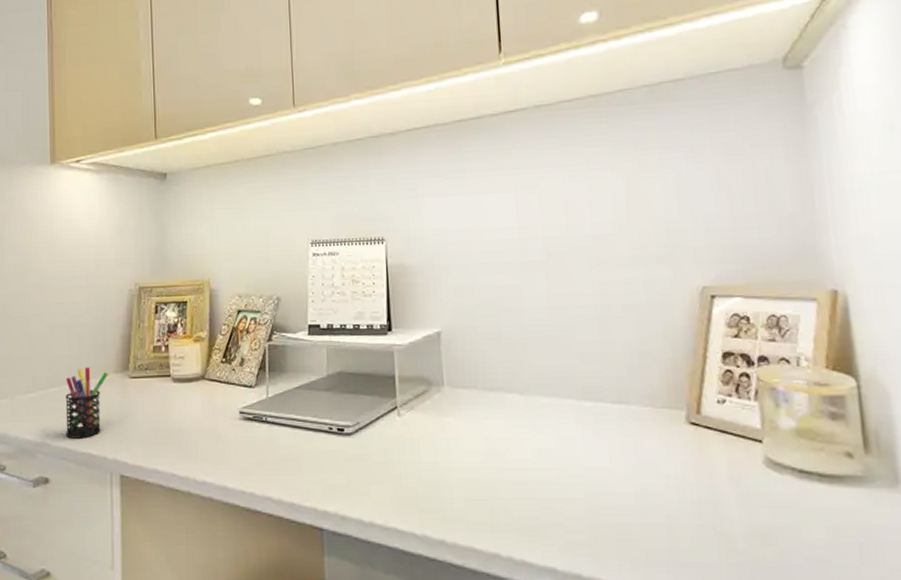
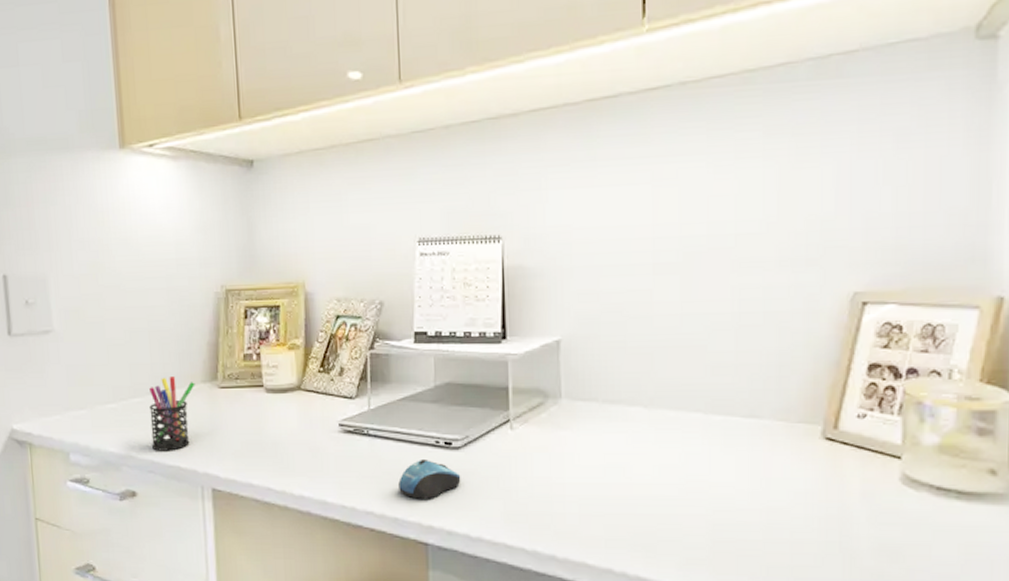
computer mouse: none [295,444,353,484] -> present [398,458,461,499]

